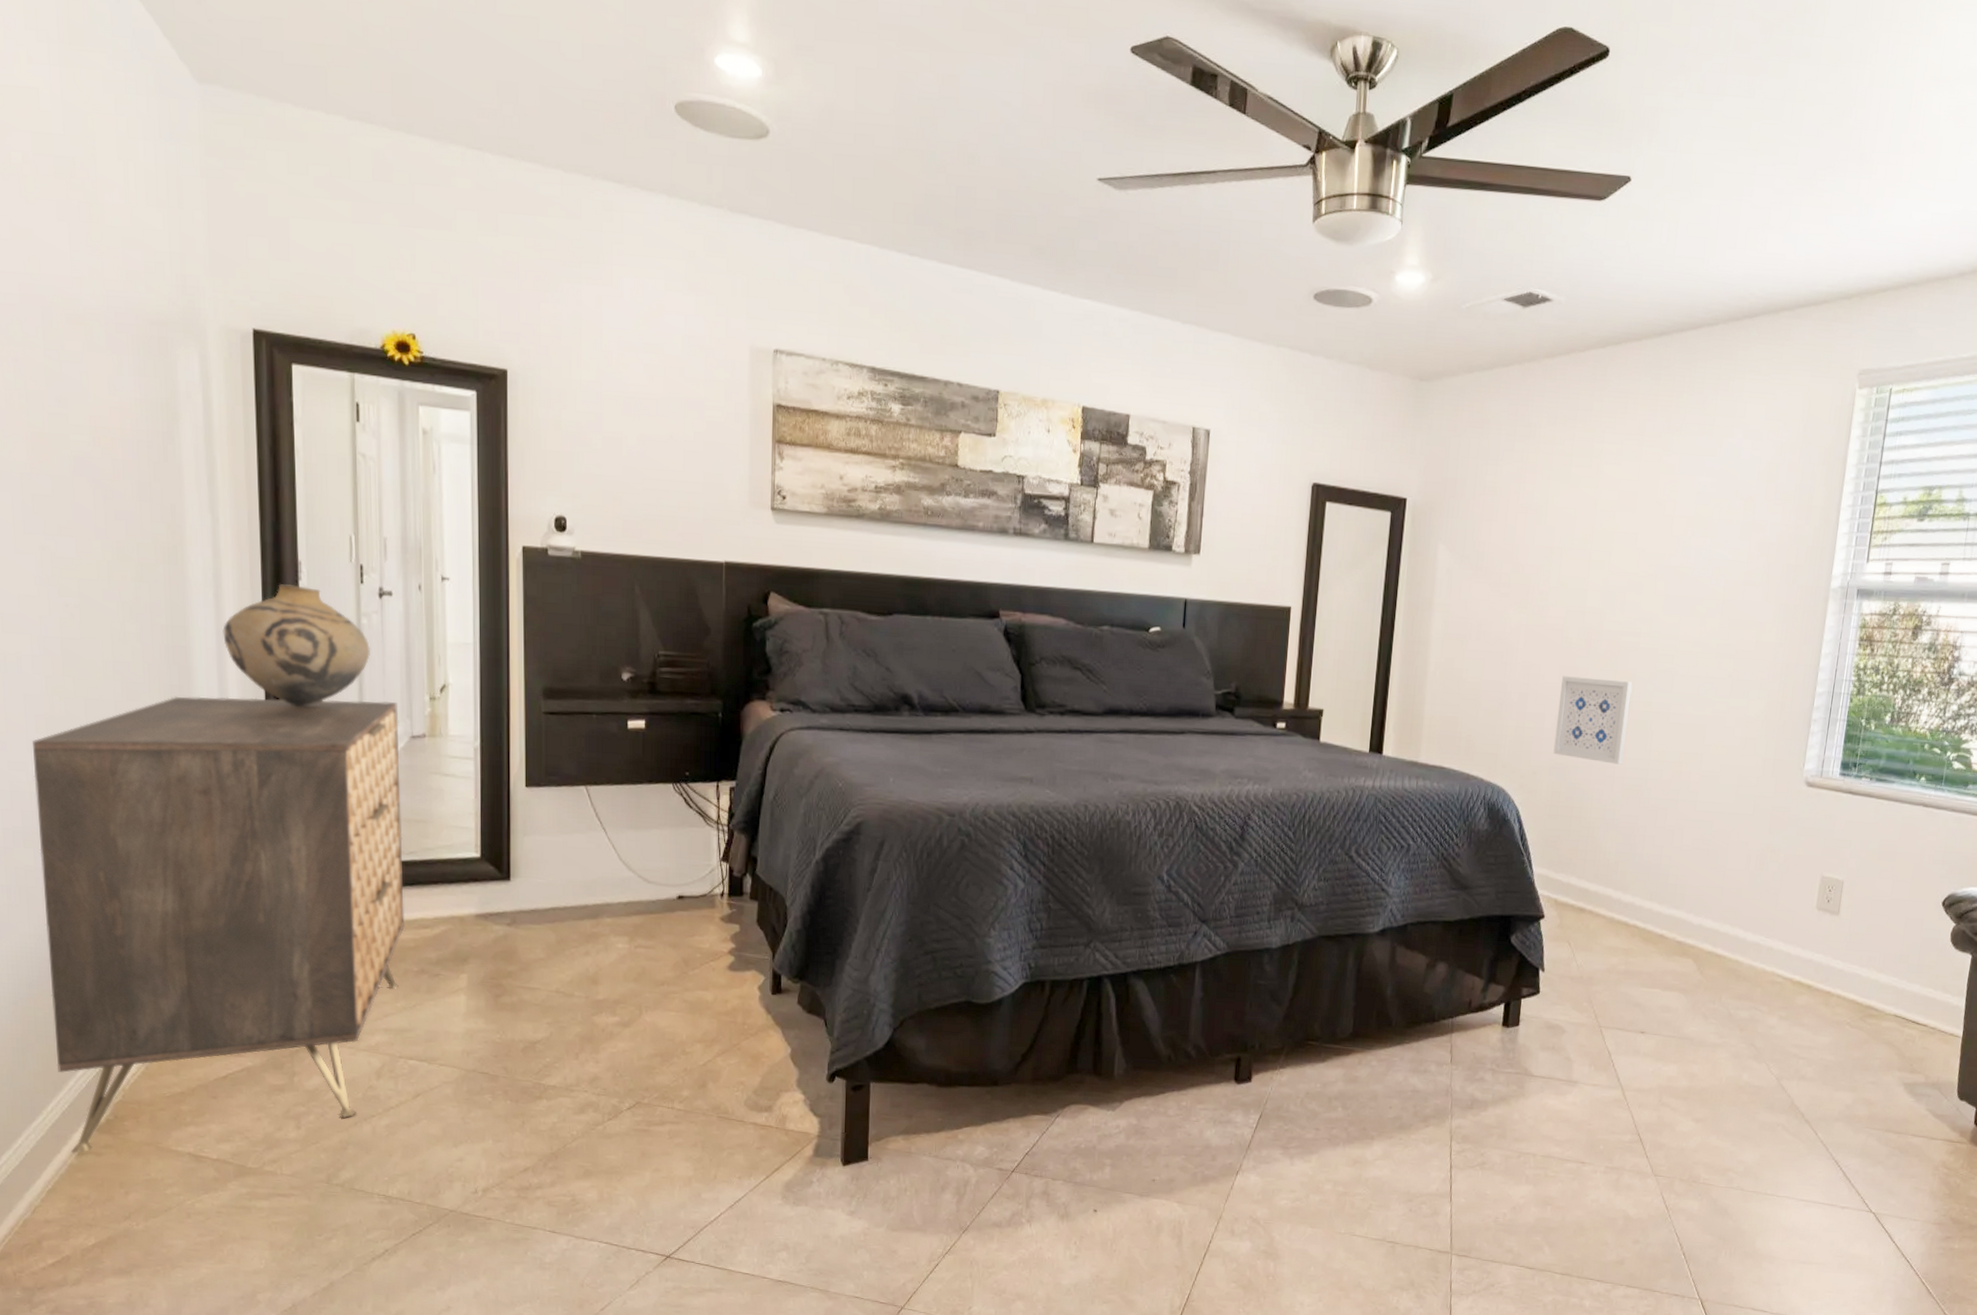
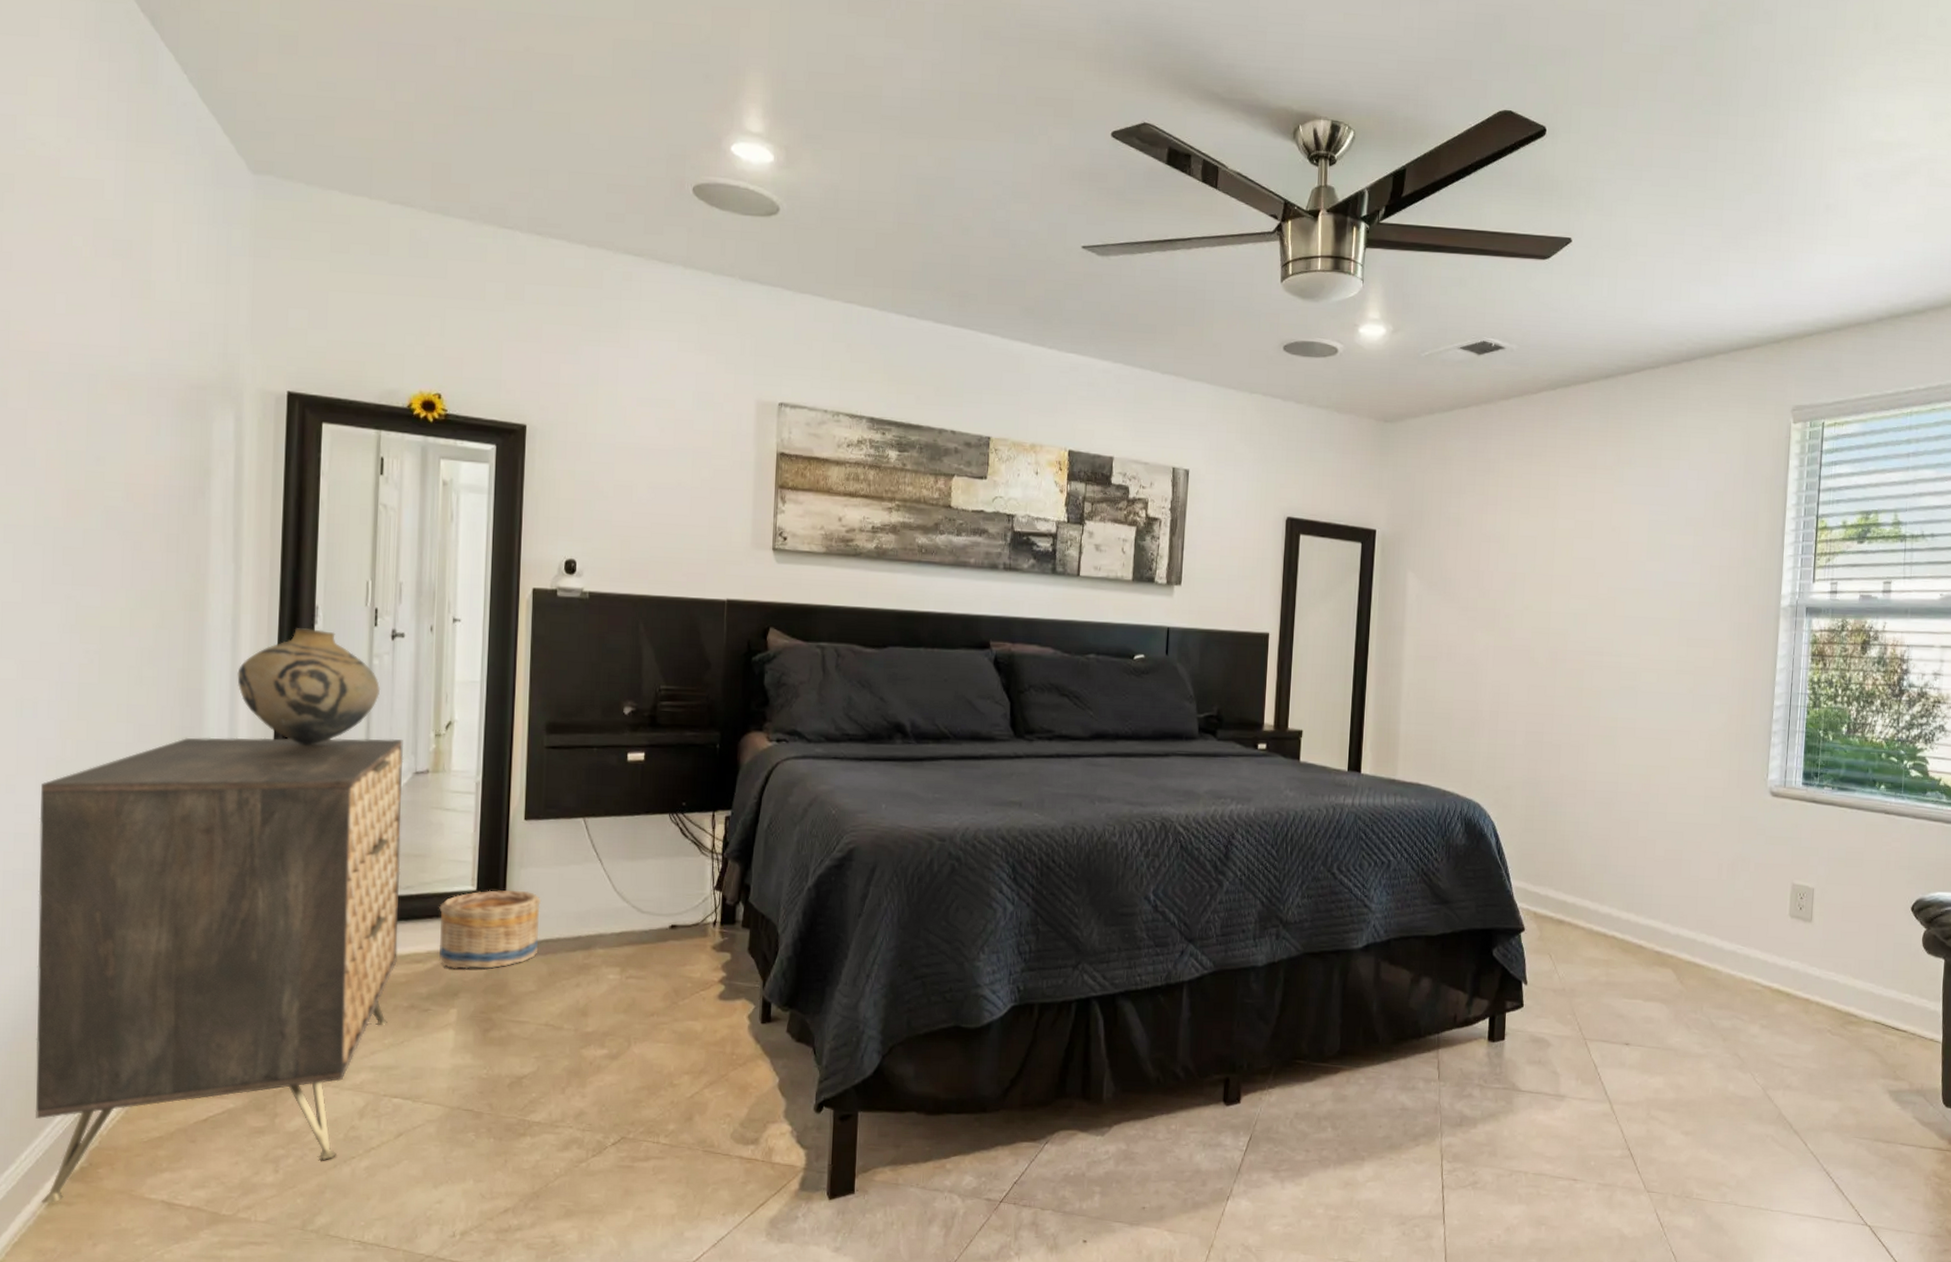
basket: none [442,857,546,936] -> present [438,890,541,970]
wall art: present [1553,676,1633,764] -> none [1525,694,1599,778]

